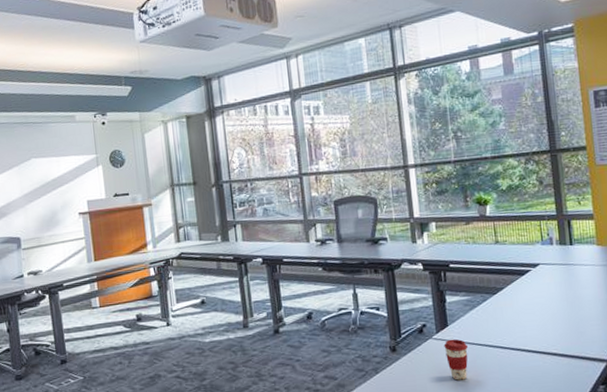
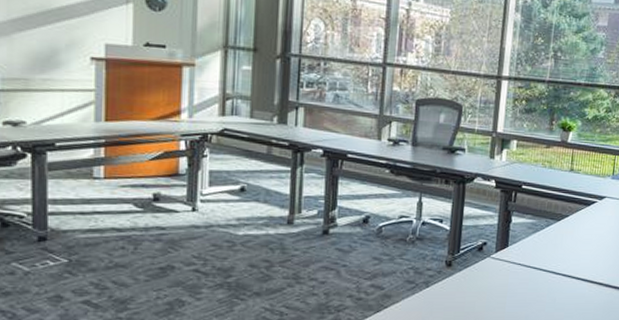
coffee cup: present [444,339,468,381] -> none [500,260,523,301]

